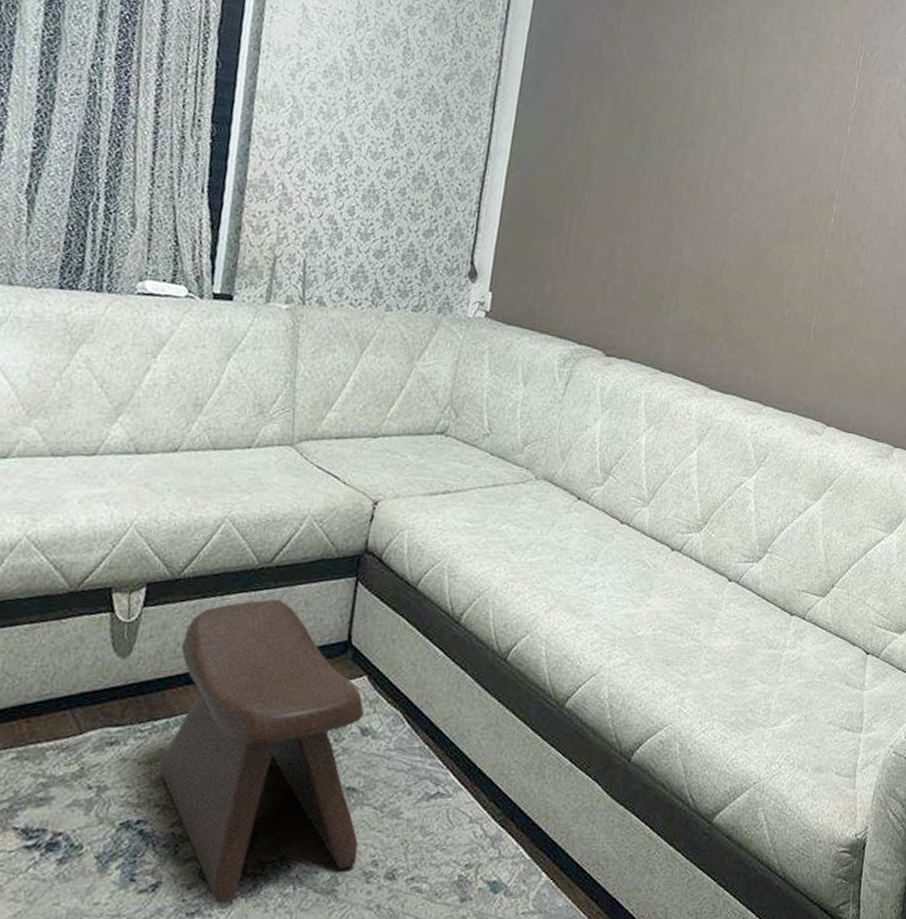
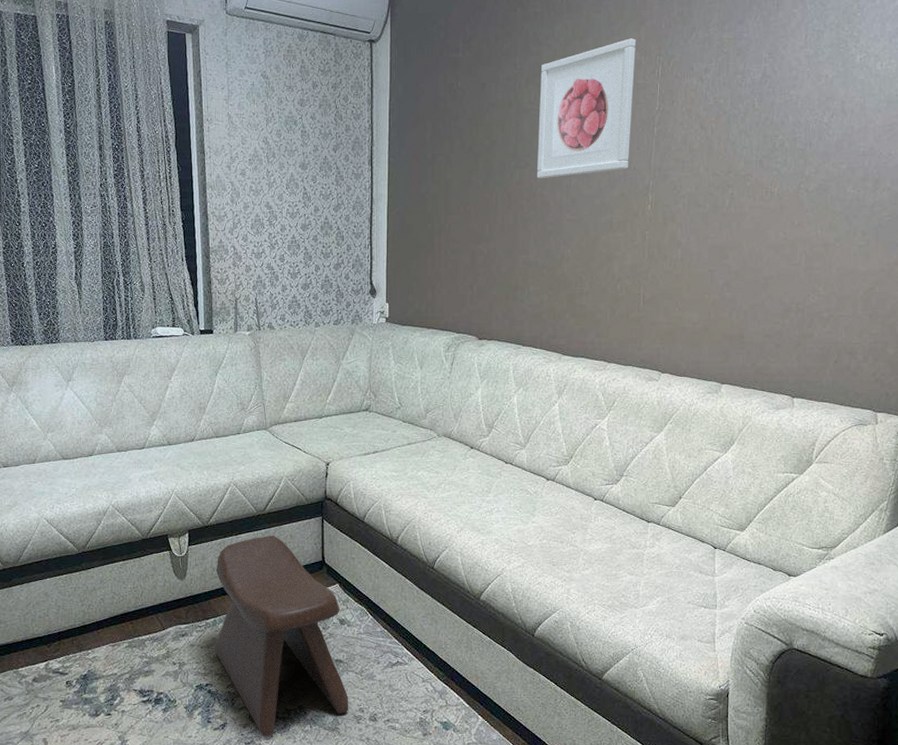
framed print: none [703,16,837,171] -> present [536,38,636,178]

